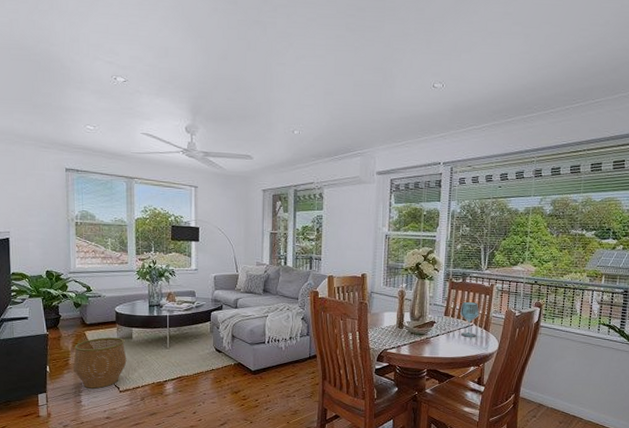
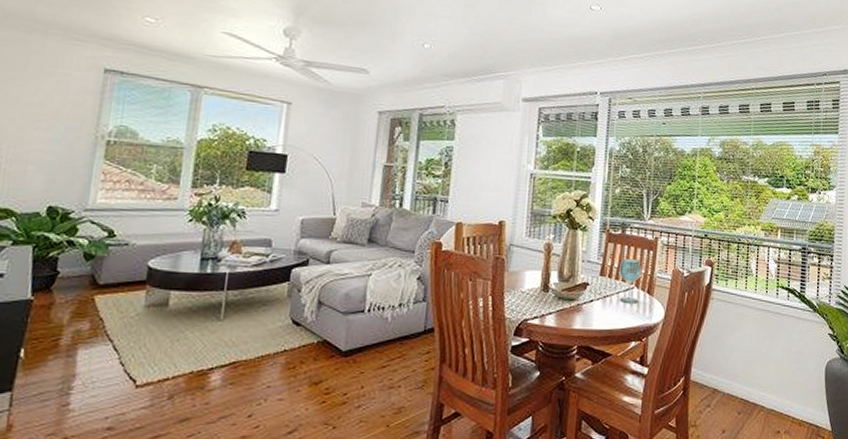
basket: present [73,337,127,389] -> none [65,304,155,383]

